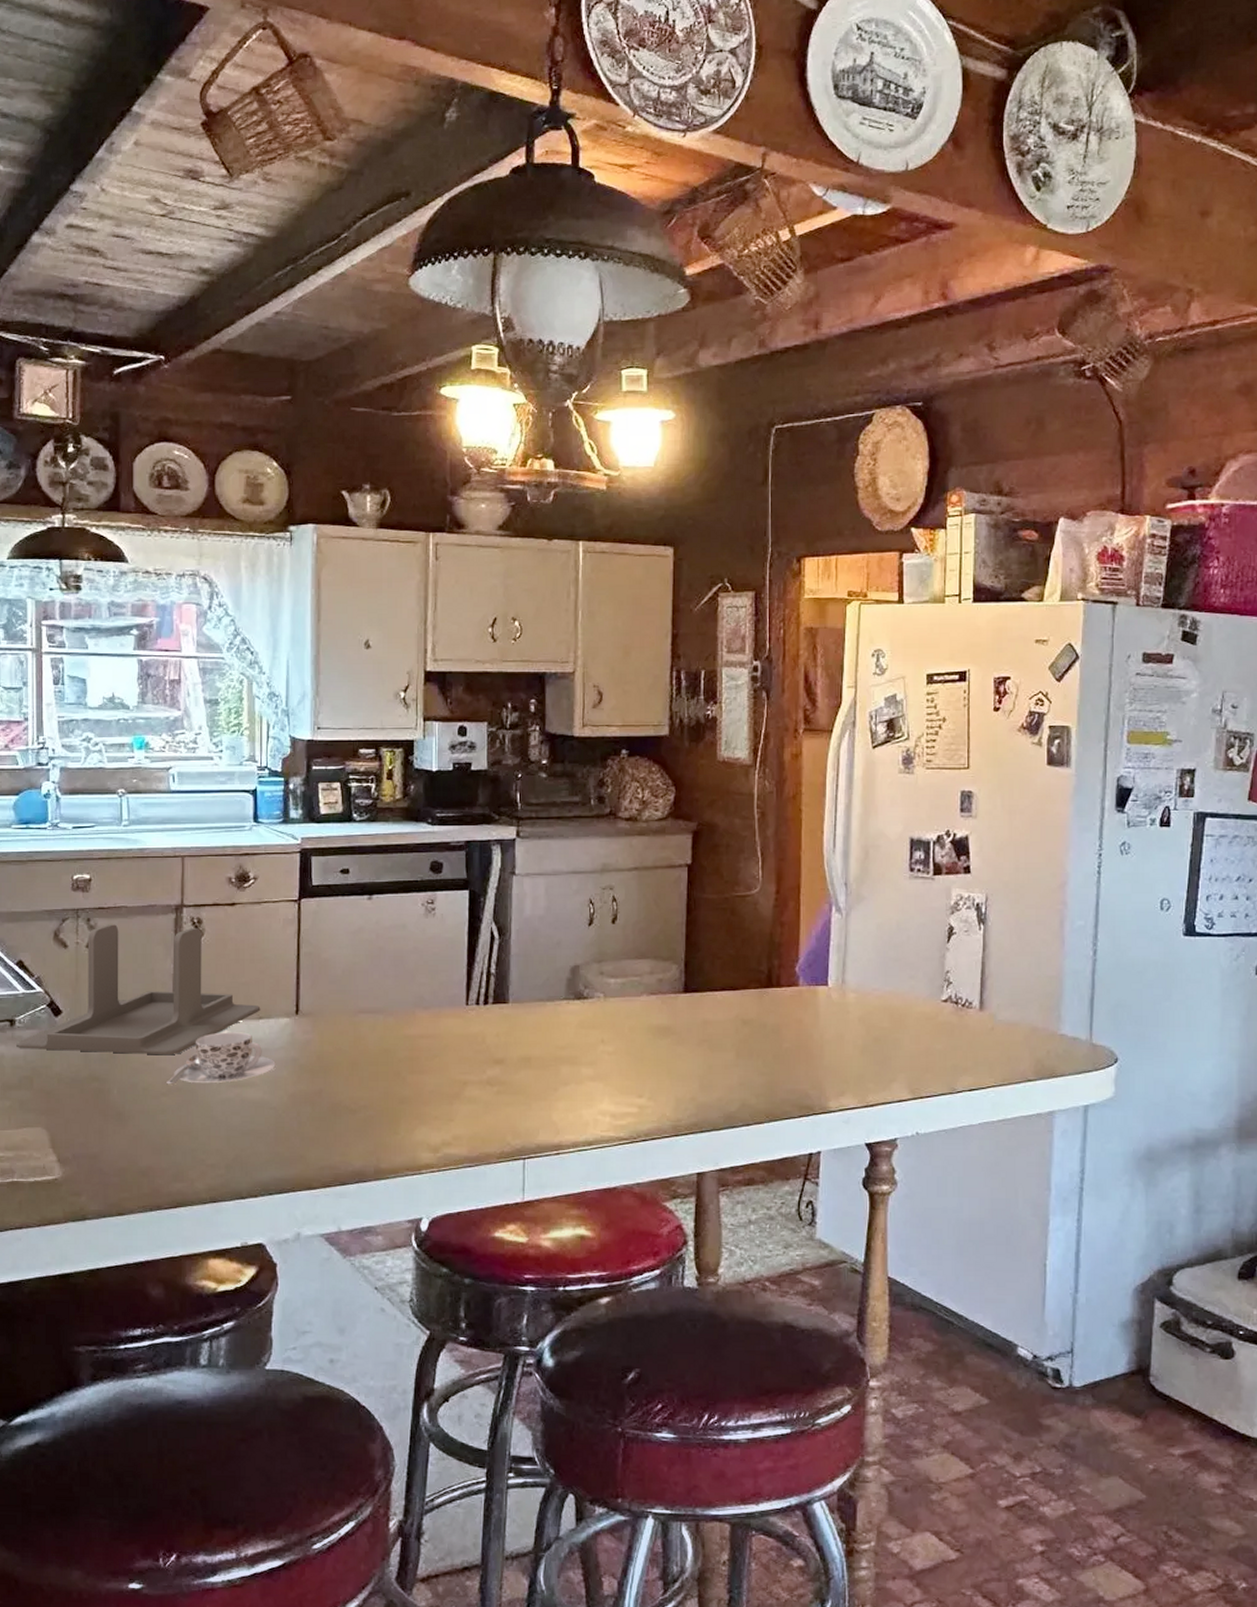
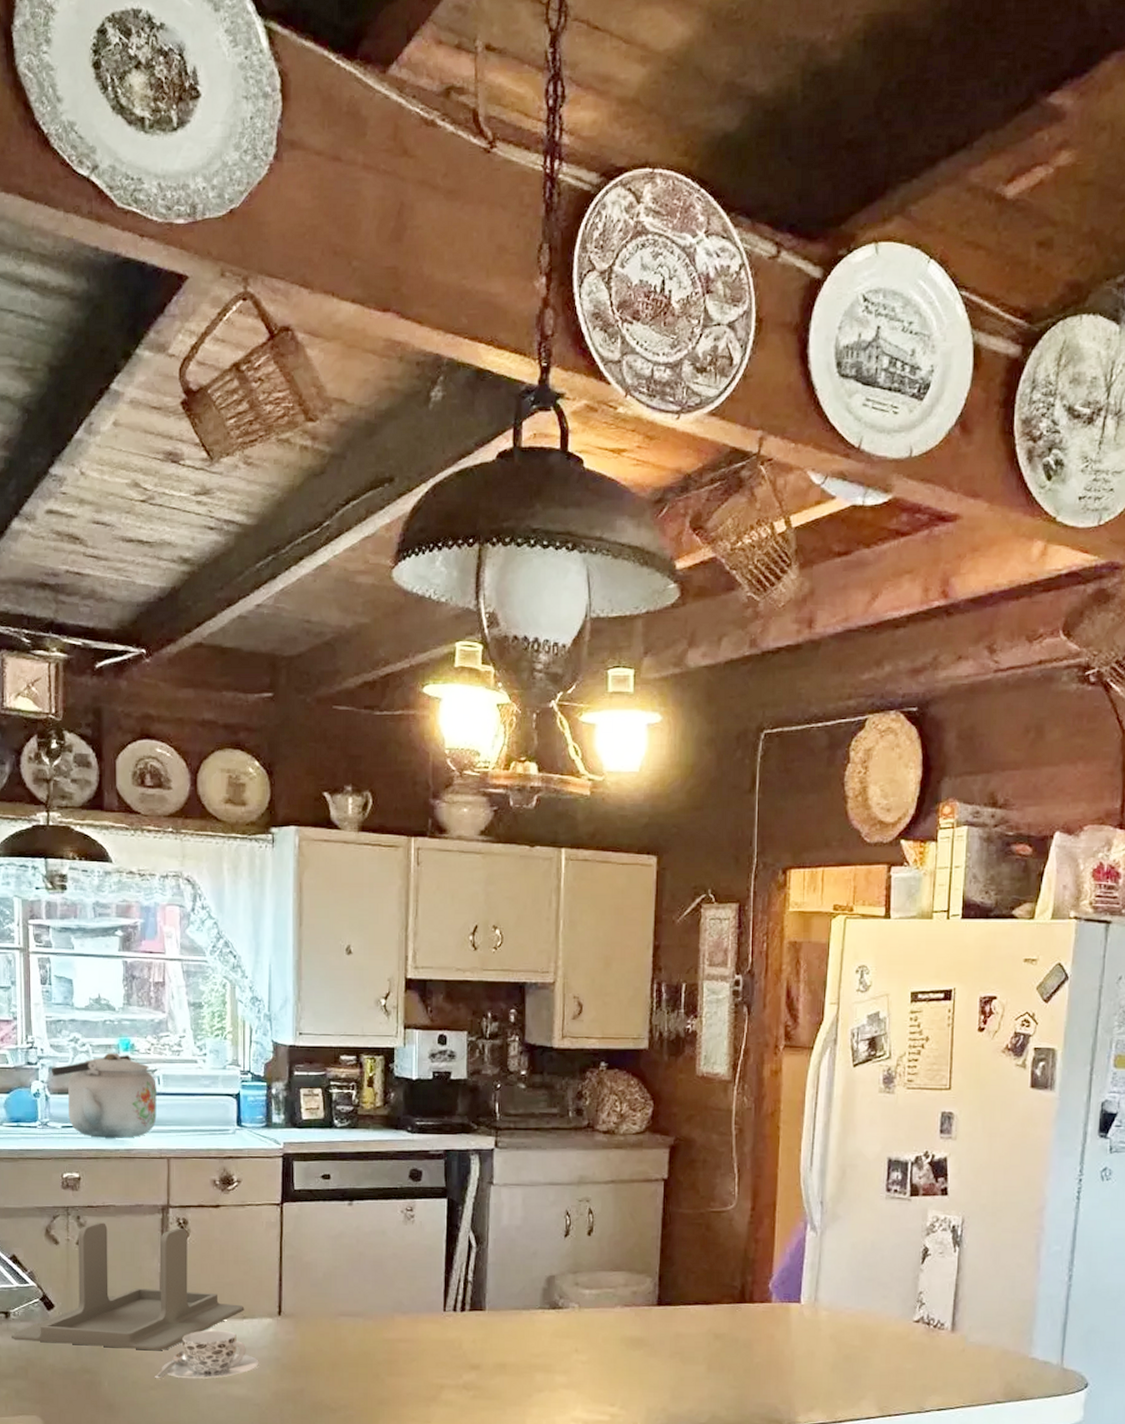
kettle: none [63,751,171,838] -> present [52,1052,157,1138]

